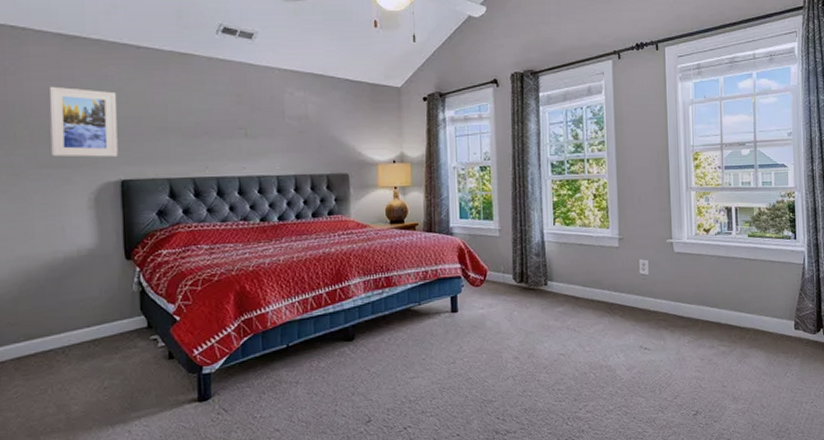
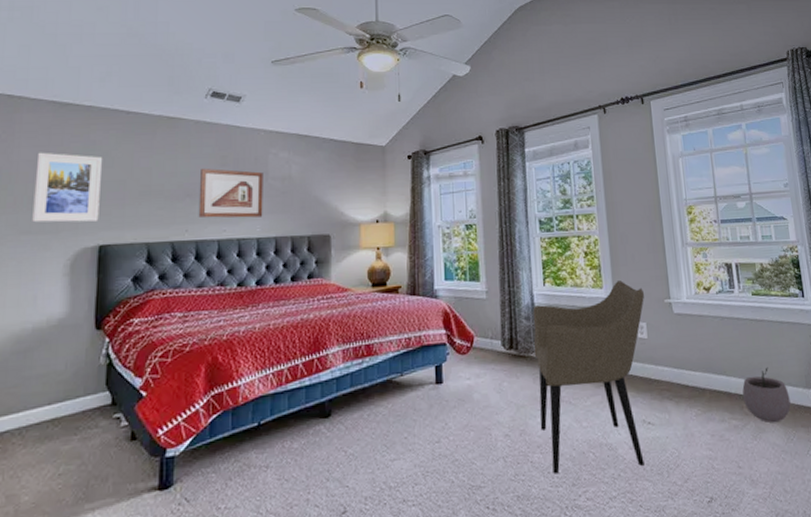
picture frame: none [216,106,282,156] -> present [198,169,263,218]
armchair: none [542,221,648,391] -> present [532,281,644,474]
plant pot: none [732,301,774,350] -> present [742,367,791,423]

